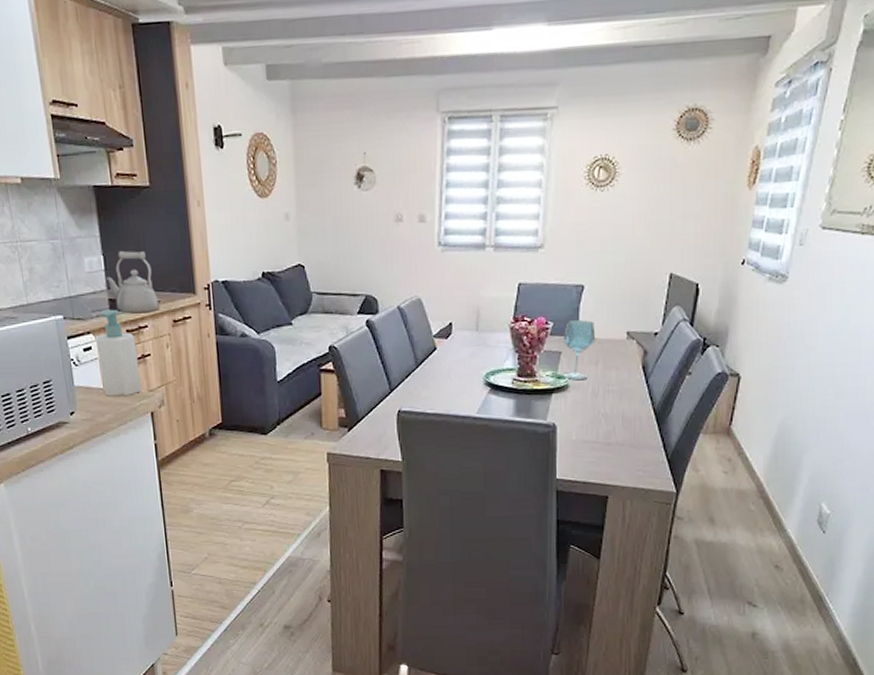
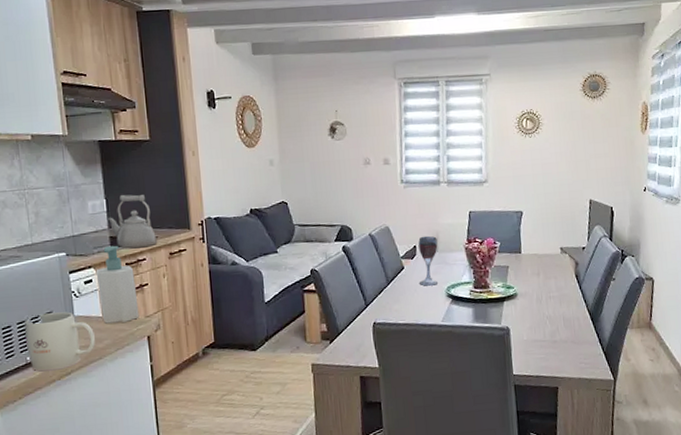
mug: none [24,381,98,445] -> present [25,311,96,373]
cup: none [454,311,478,371] -> present [418,235,438,286]
wine glass: present [562,319,596,381] -> none [508,239,536,290]

